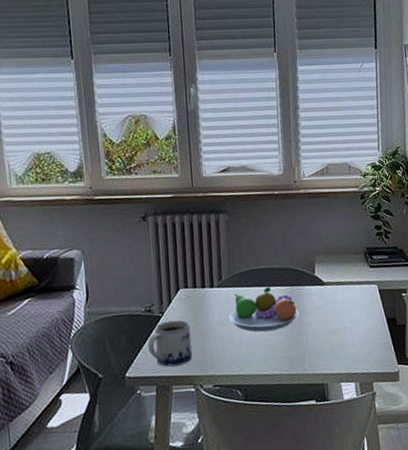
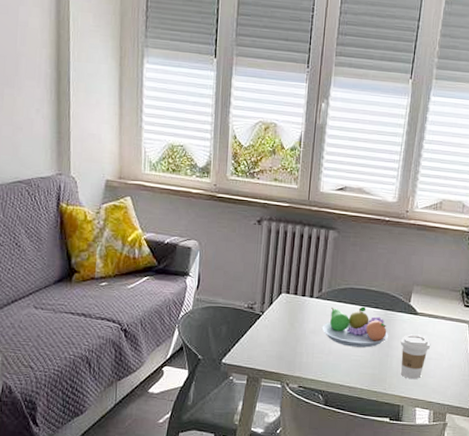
mug: present [148,320,193,367] -> none [245,320,286,362]
coffee cup: none [312,305,344,354] -> present [400,334,431,380]

